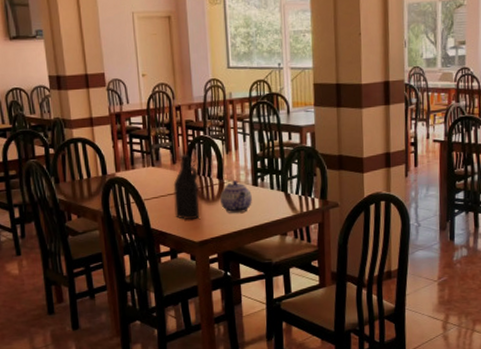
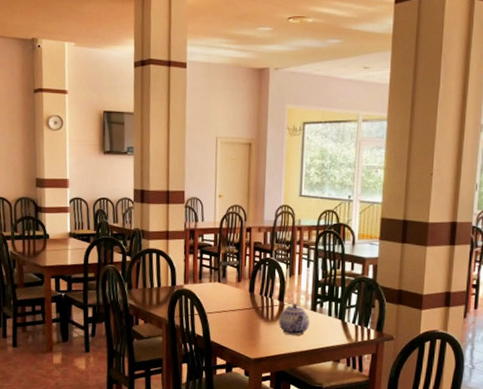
bottle: present [173,154,200,221] -> none [234,273,260,337]

